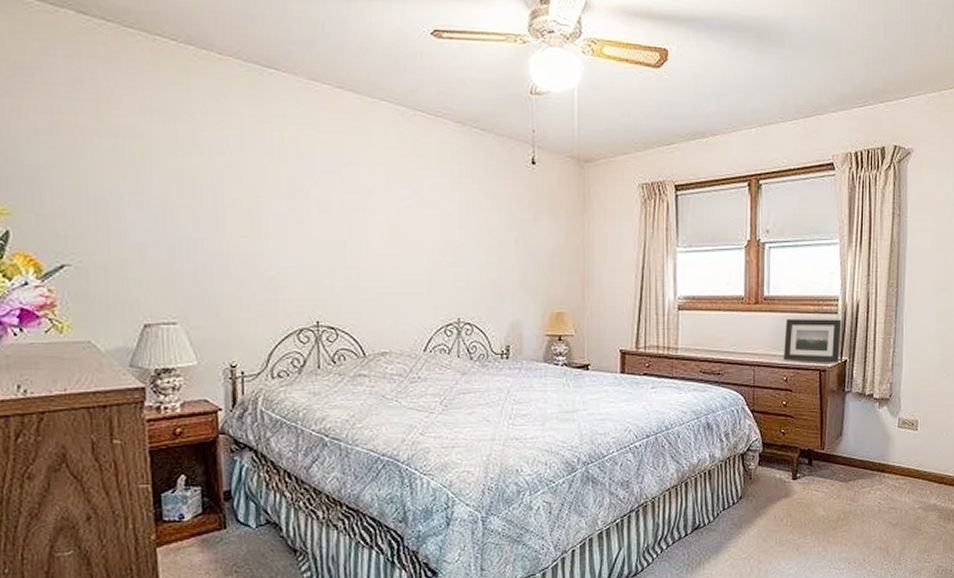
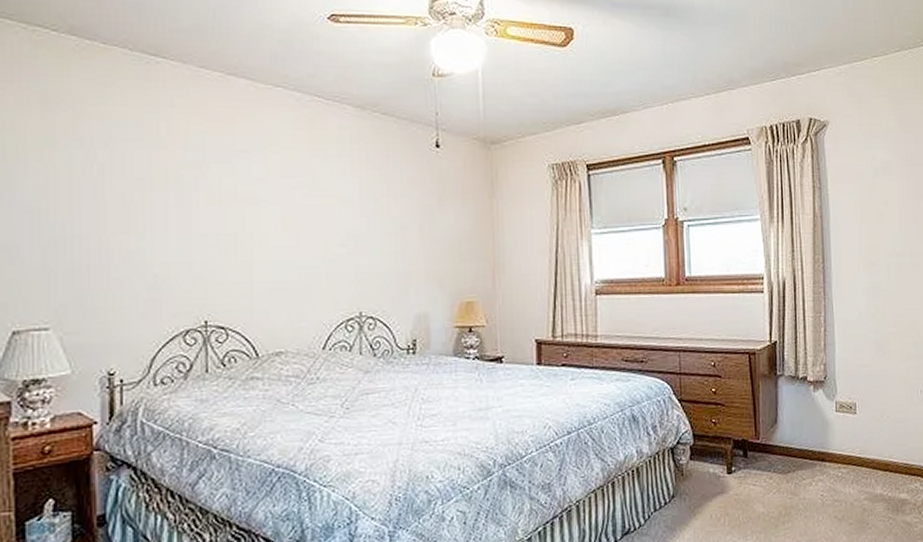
picture frame: present [784,319,842,363] -> none [709,298,769,346]

